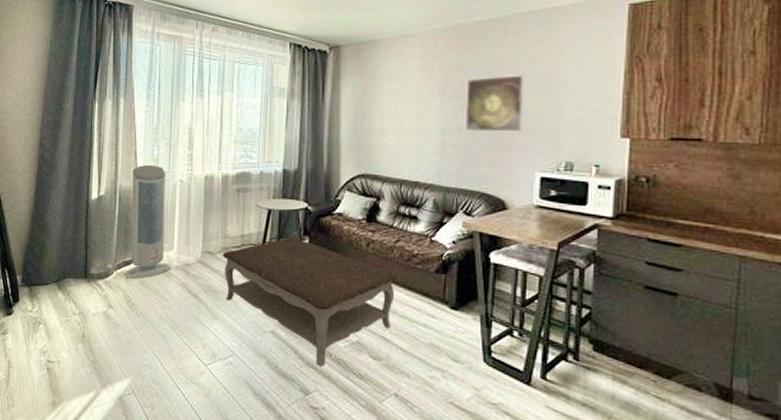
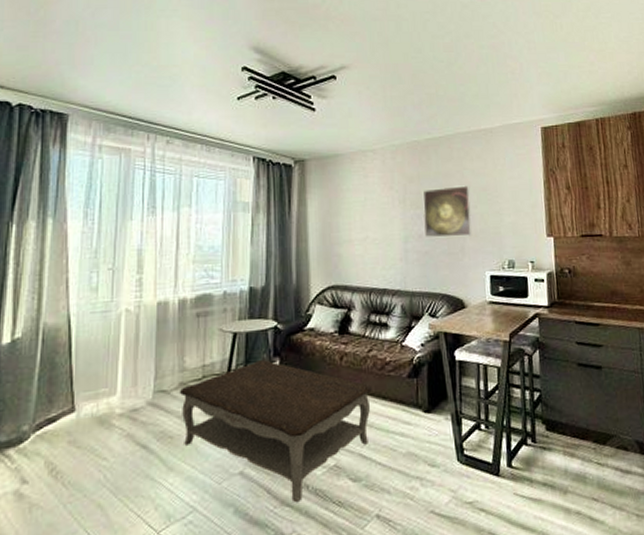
air purifier: present [123,165,171,280] -> none [45,295,112,442]

